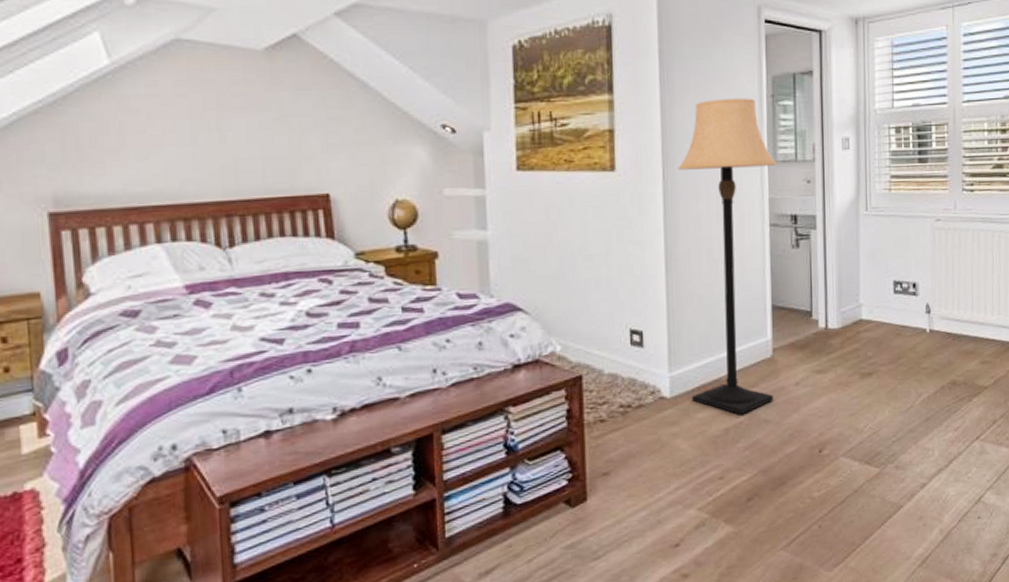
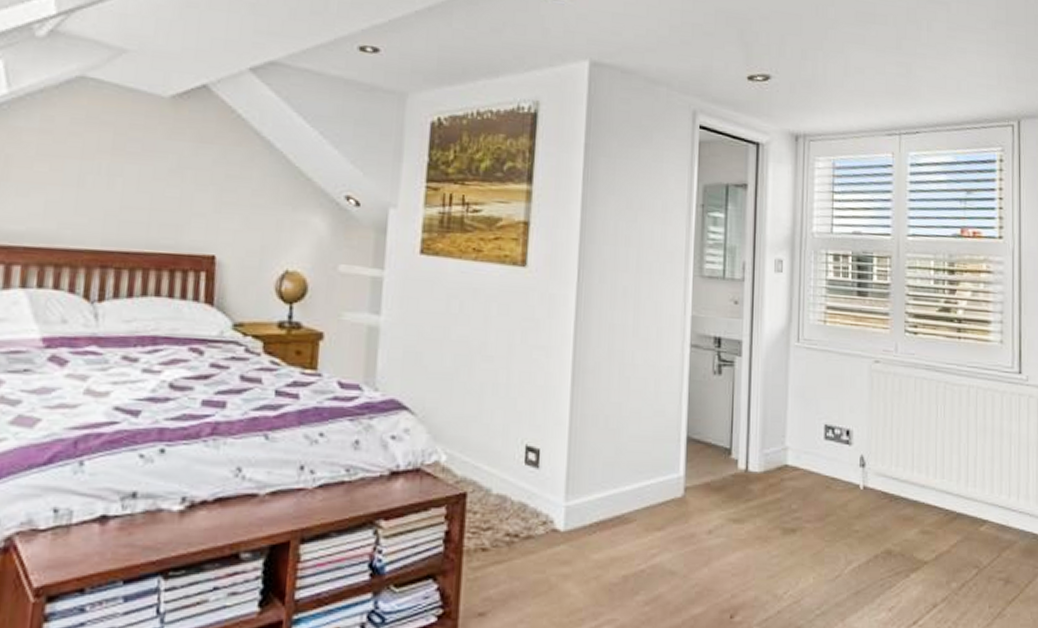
lamp: present [678,98,778,415] -> none [588,202,704,562]

